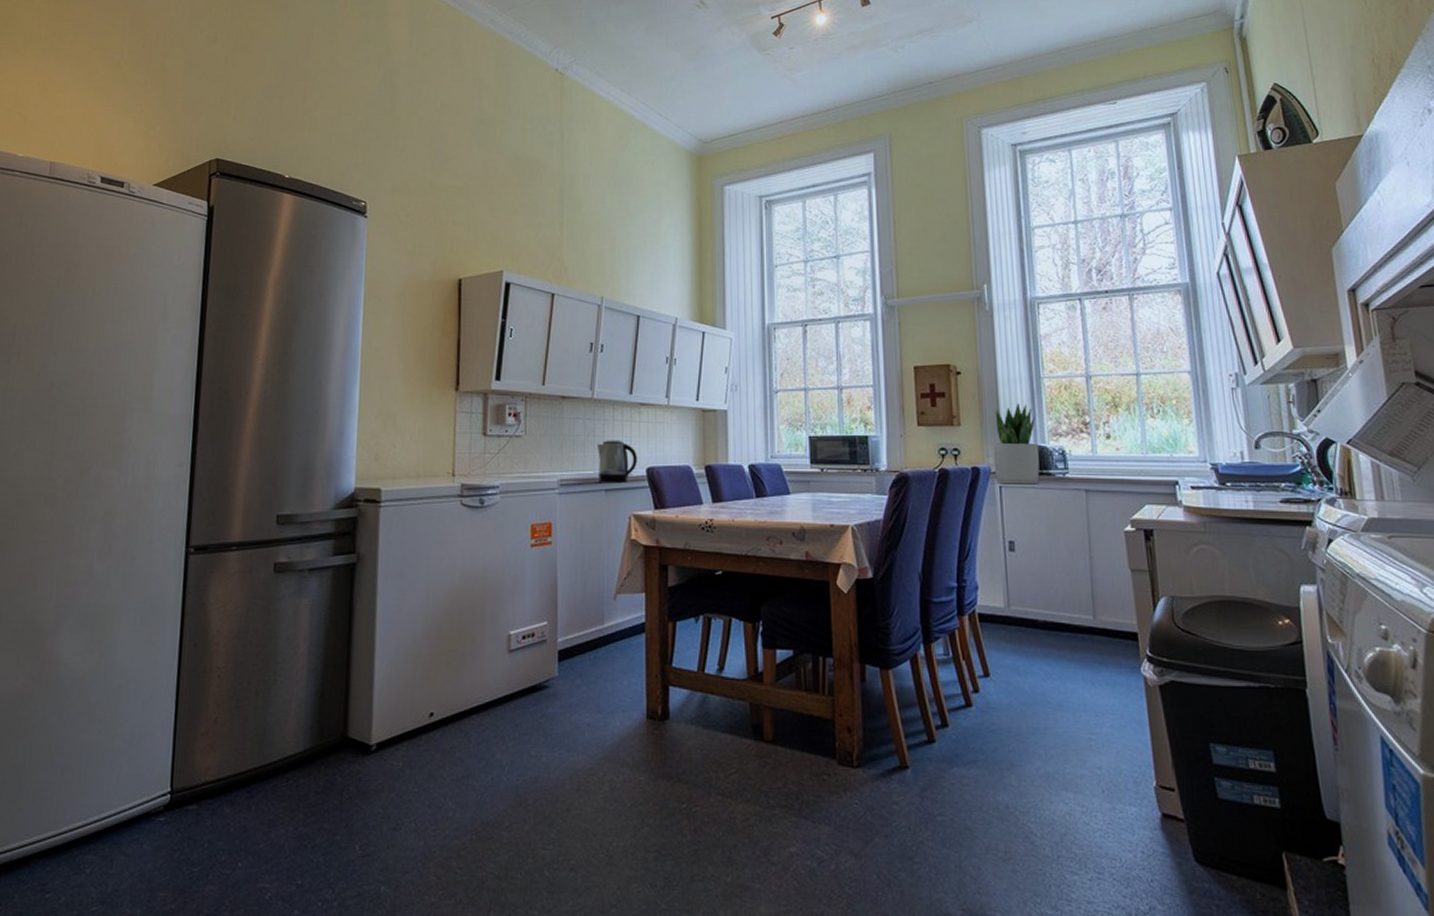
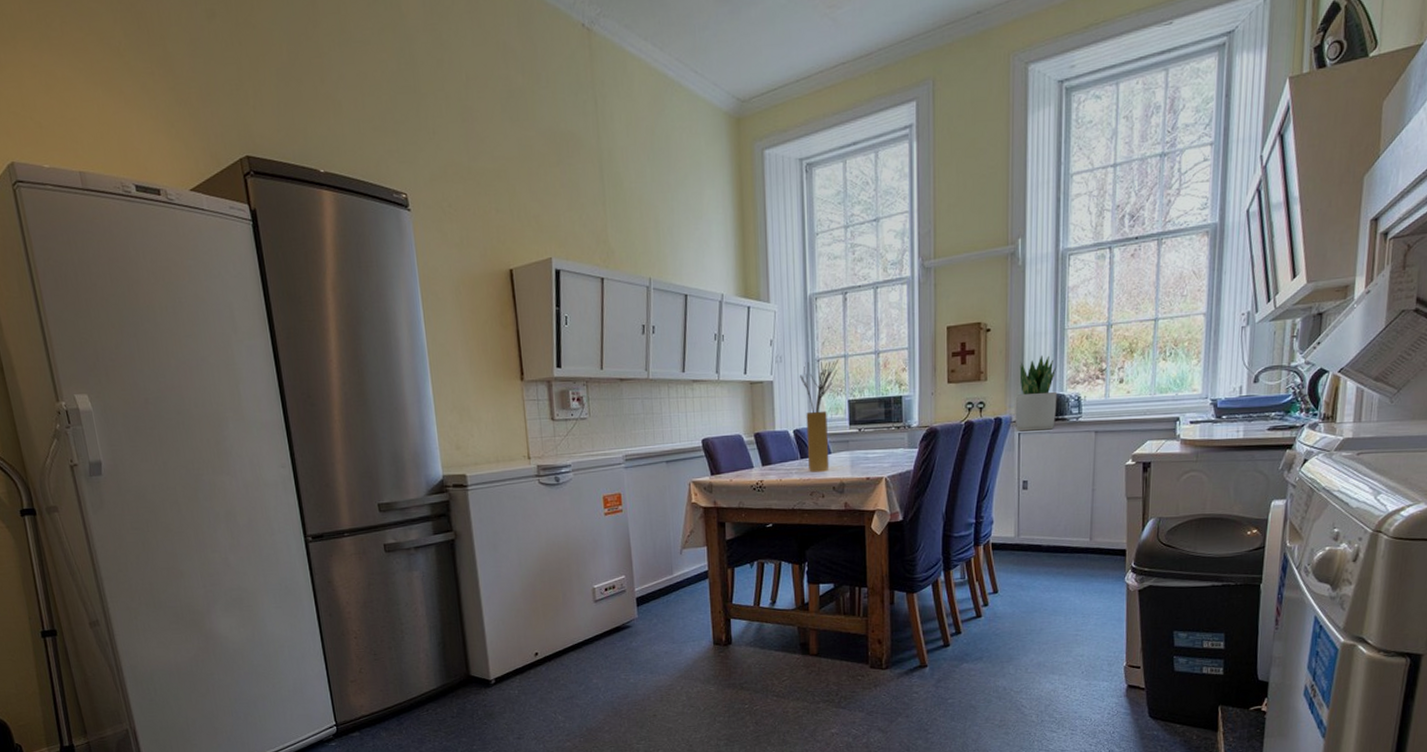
kettle: present [596,439,637,484] -> none [655,415,693,456]
vase: none [757,390,799,514] -> present [800,359,839,472]

